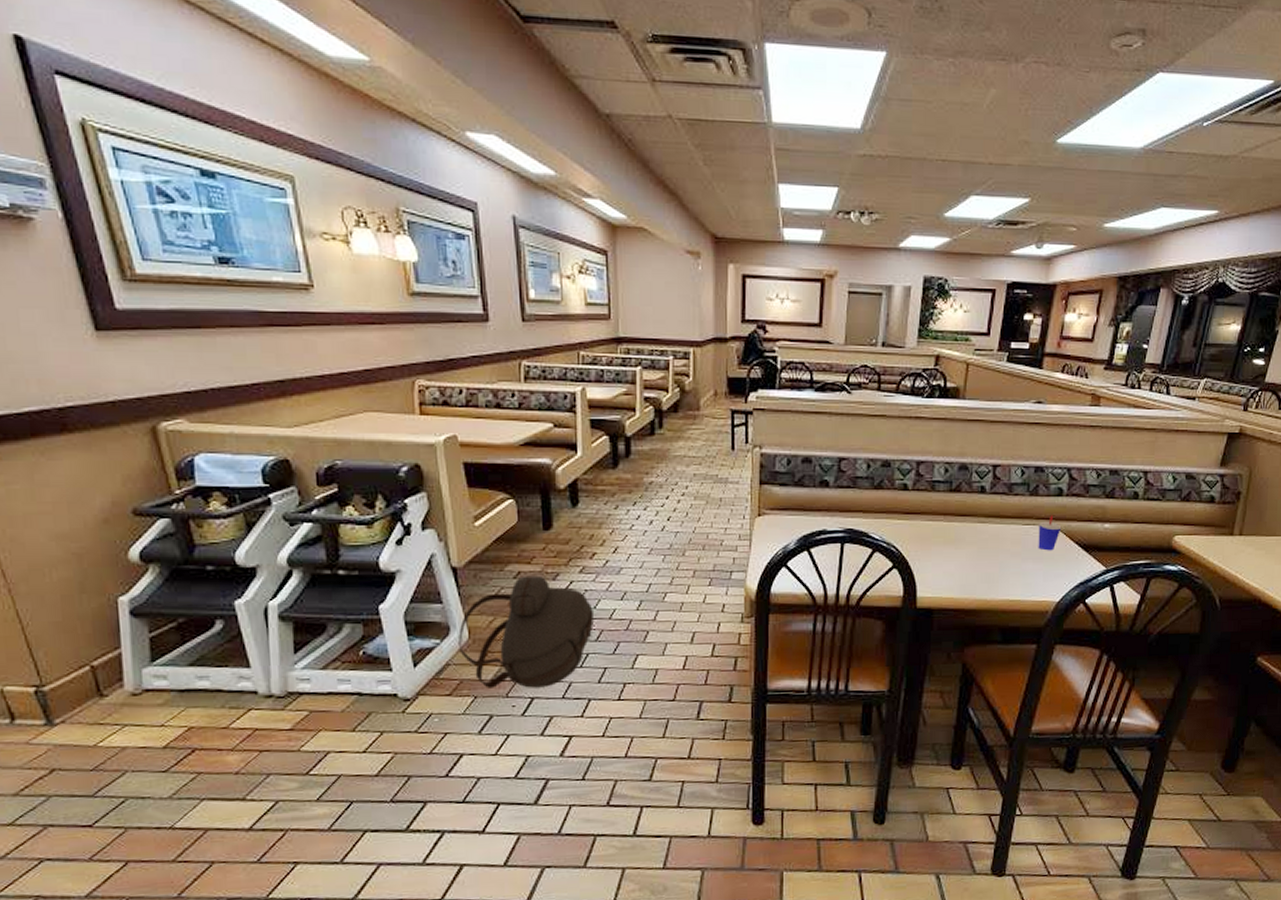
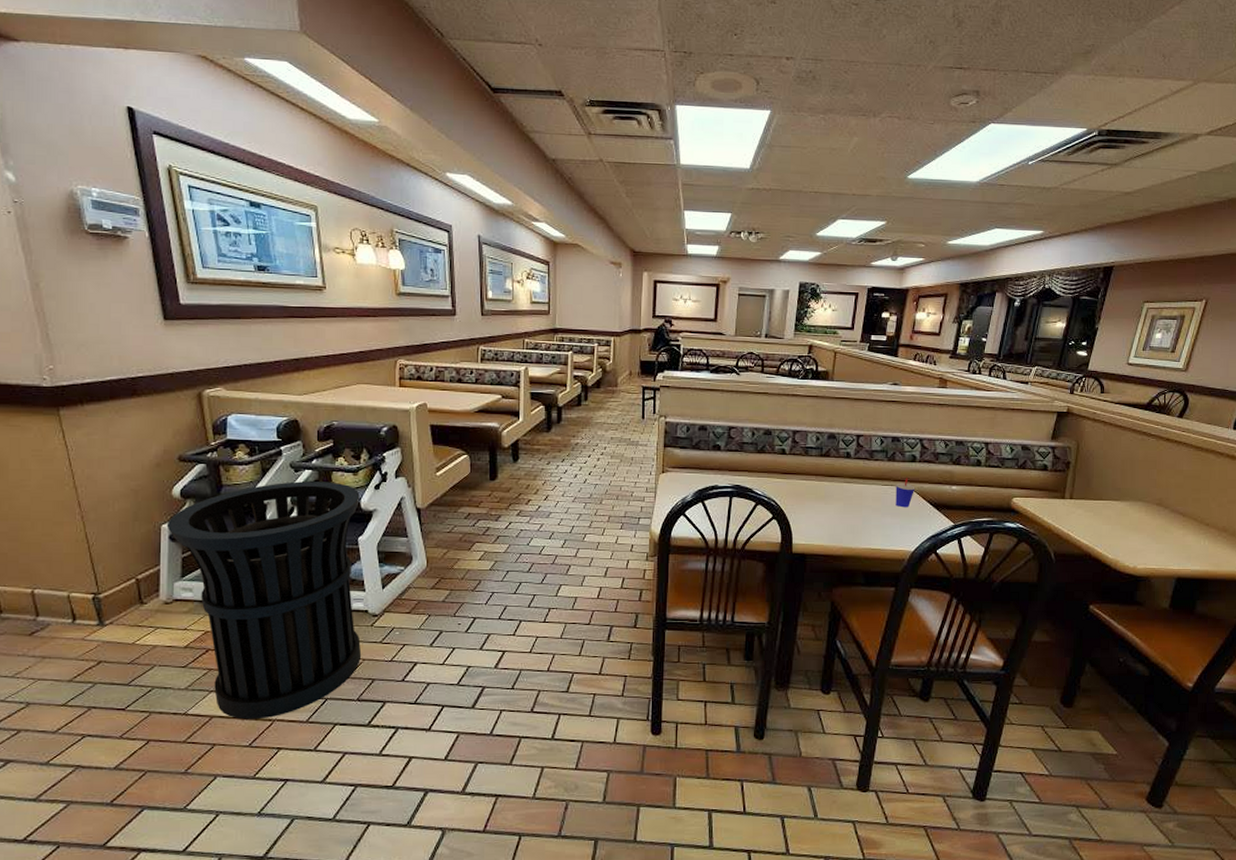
trash can: none [125,537,393,831] -> present [166,481,362,720]
backpack: present [458,575,595,688] -> none [419,517,528,610]

